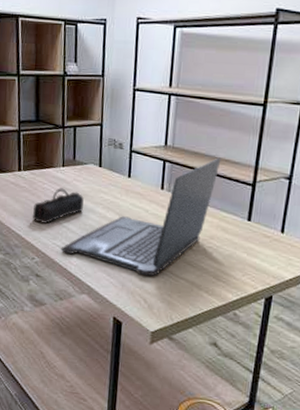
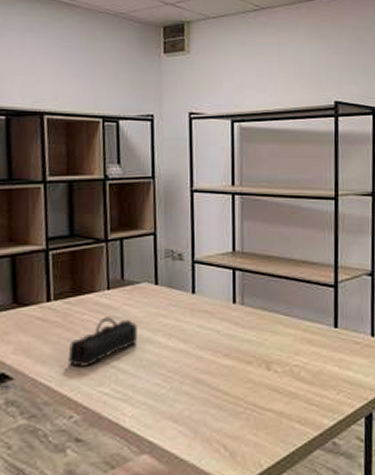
laptop: present [61,157,221,277] -> none [109,259,298,415]

